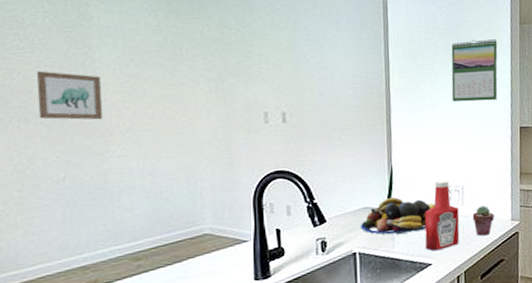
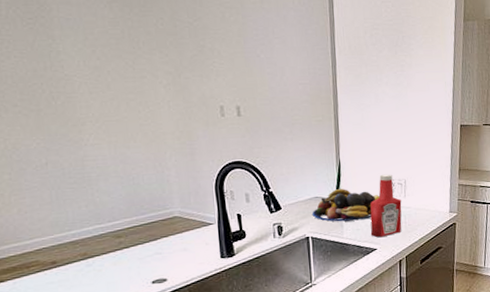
wall art: present [36,71,103,120] -> none [8,62,74,110]
calendar: present [451,39,498,102] -> none [395,36,441,100]
potted succulent: present [472,206,495,236] -> none [414,198,435,226]

